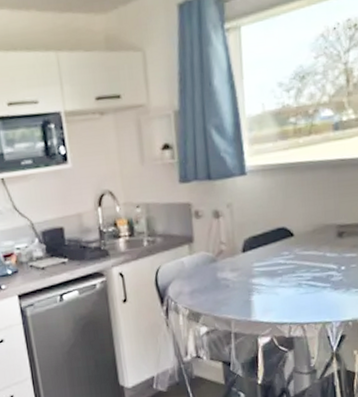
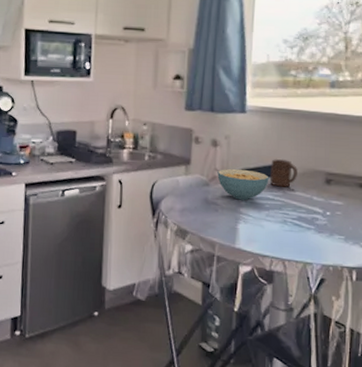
cereal bowl: none [223,237,279,271] -> present [217,168,269,201]
cup: none [279,218,308,250] -> present [270,158,297,187]

